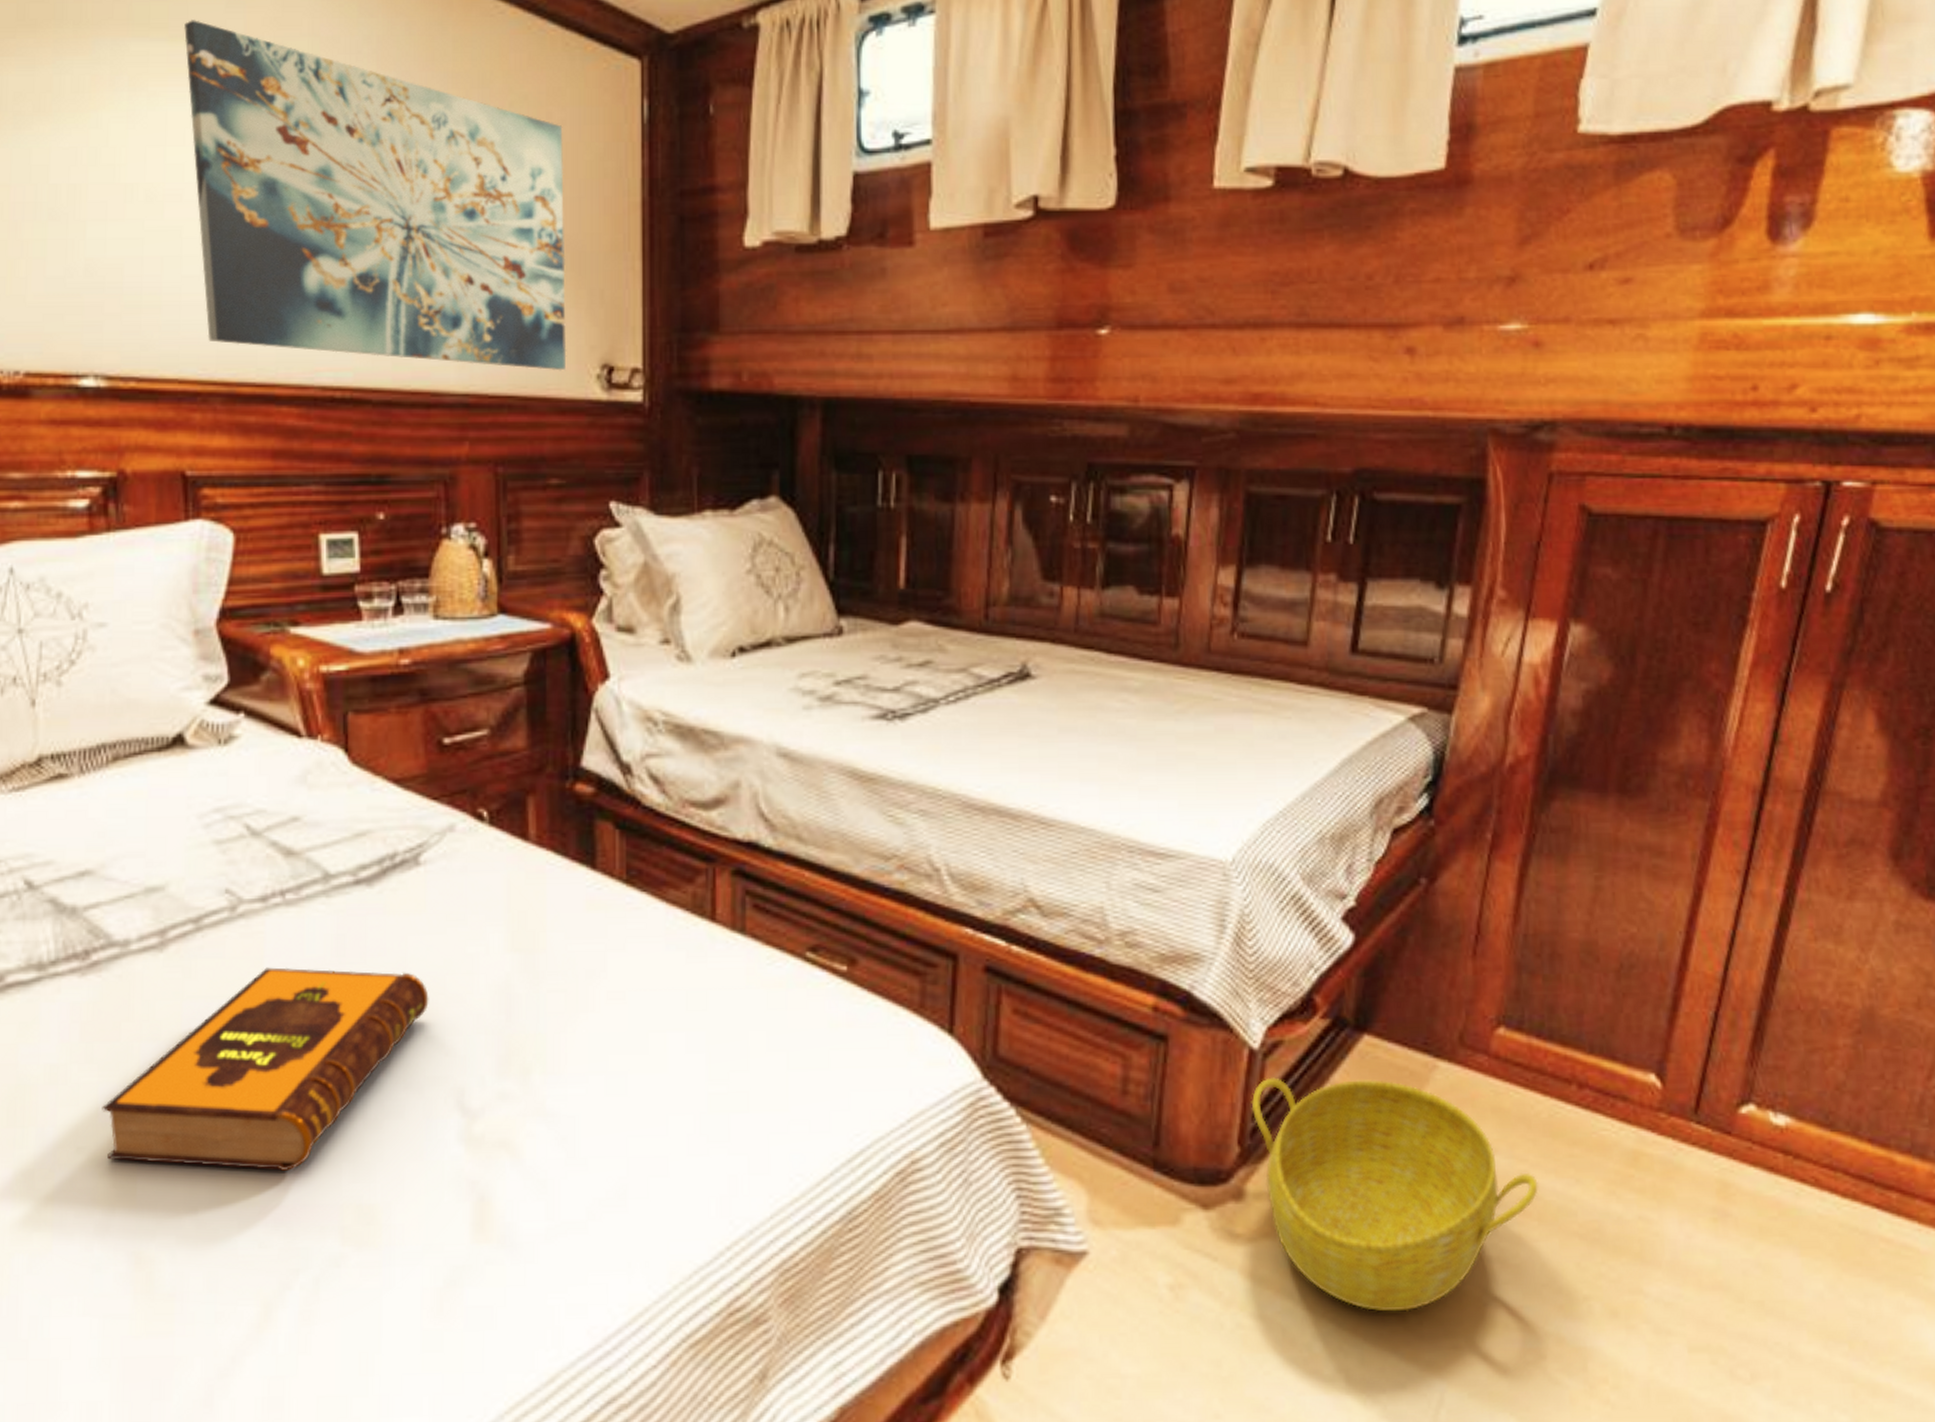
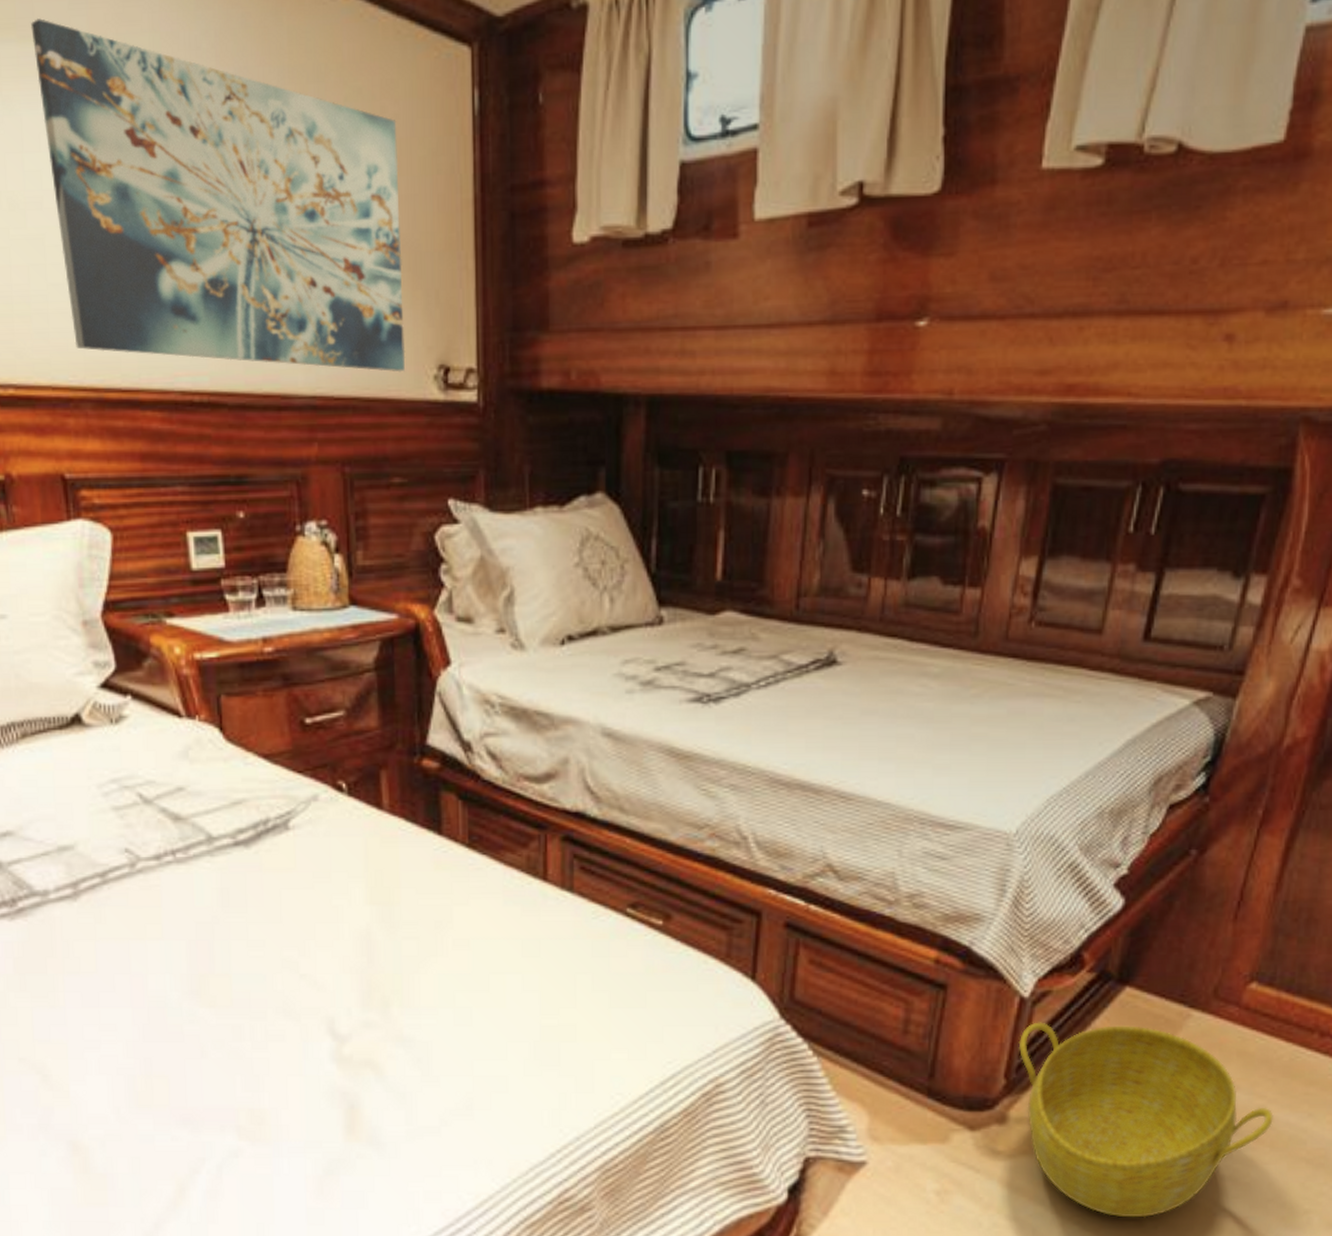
hardback book: present [102,967,429,1171] -> none [36,915,302,1080]

